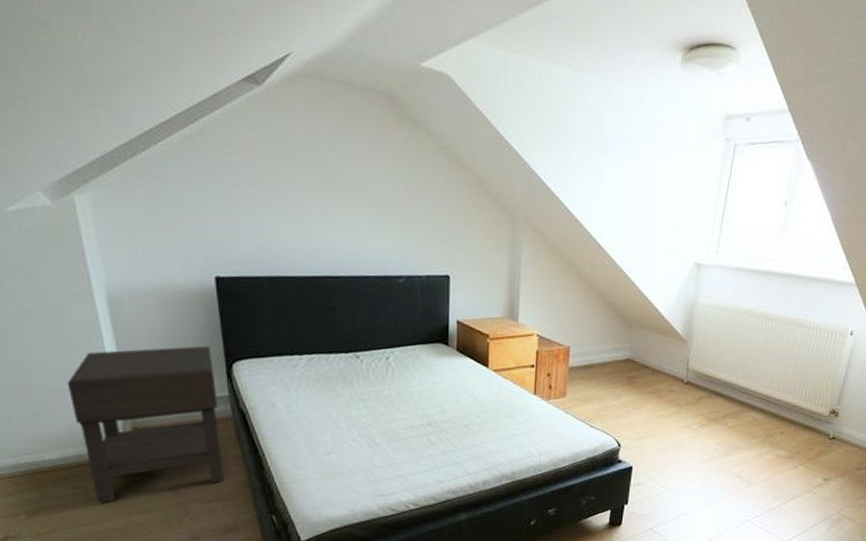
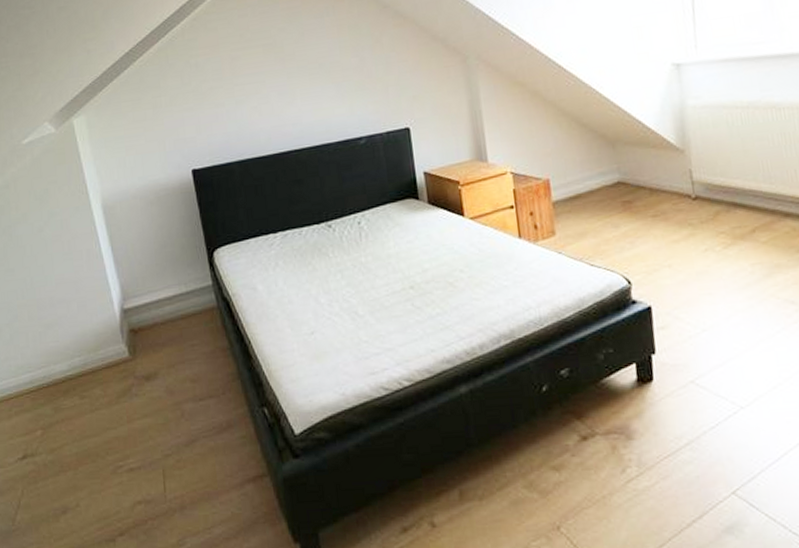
nightstand: present [67,345,224,503] -> none [72,237,214,412]

